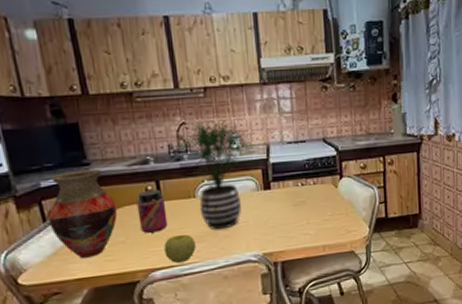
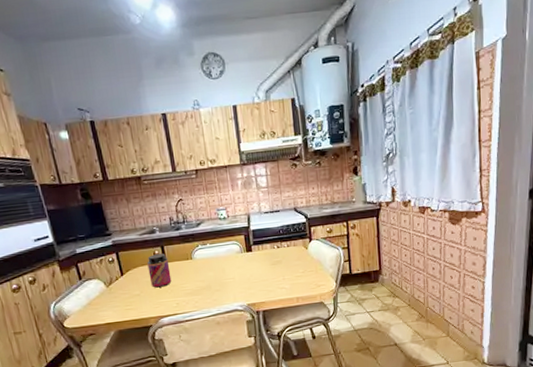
vase: present [48,168,118,258] -> none [83,238,134,308]
apple: present [164,235,196,264] -> none [169,289,194,312]
potted plant: present [172,120,255,230] -> none [172,196,238,285]

